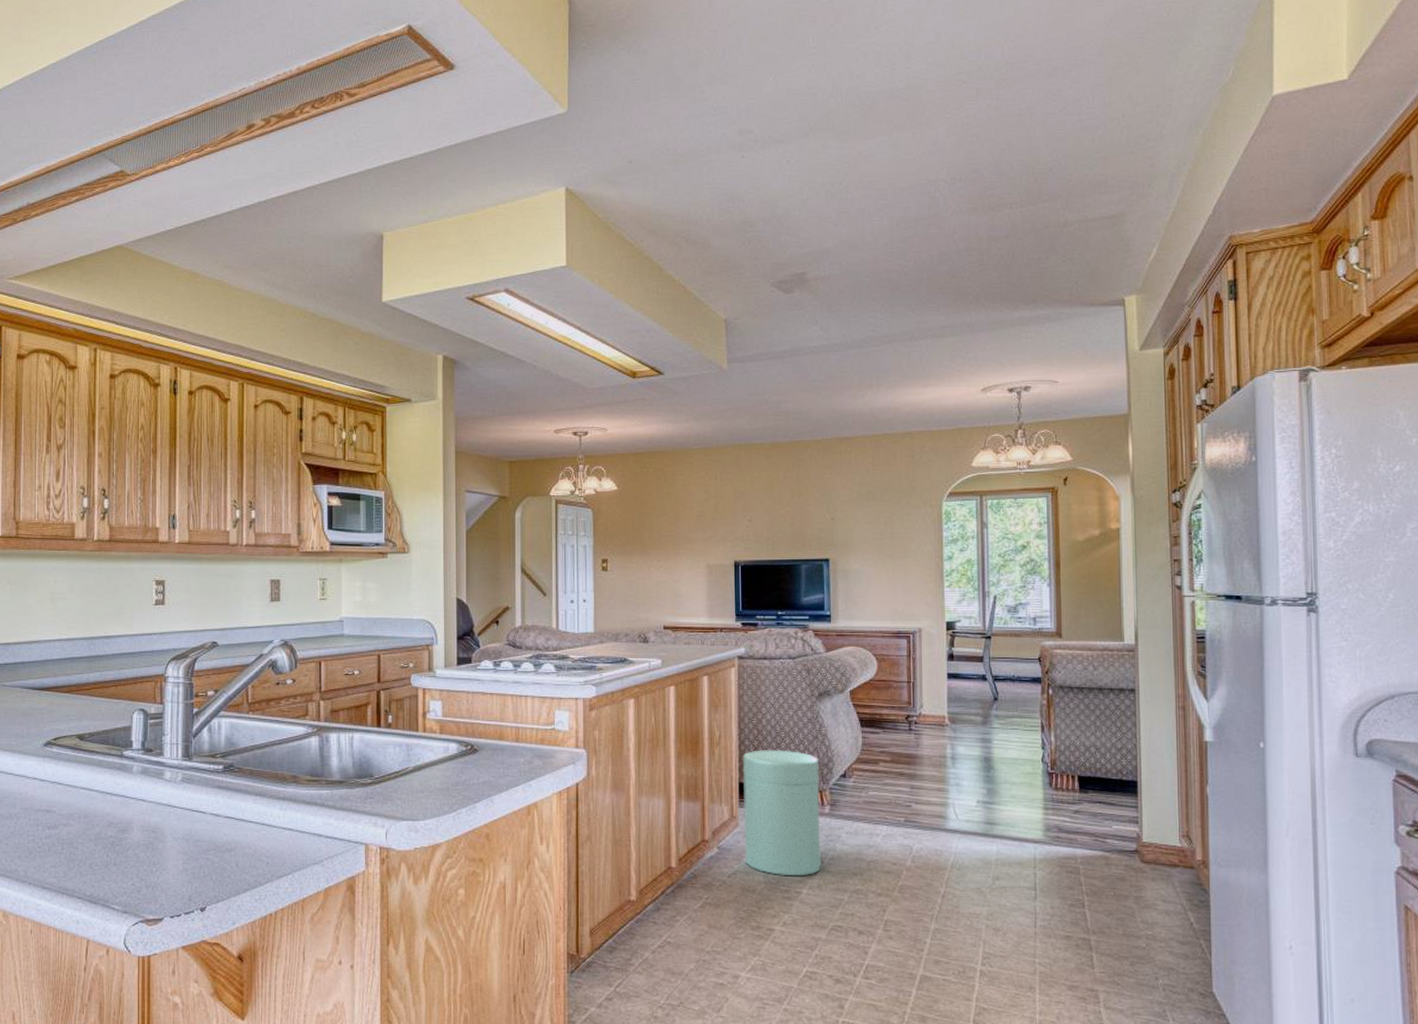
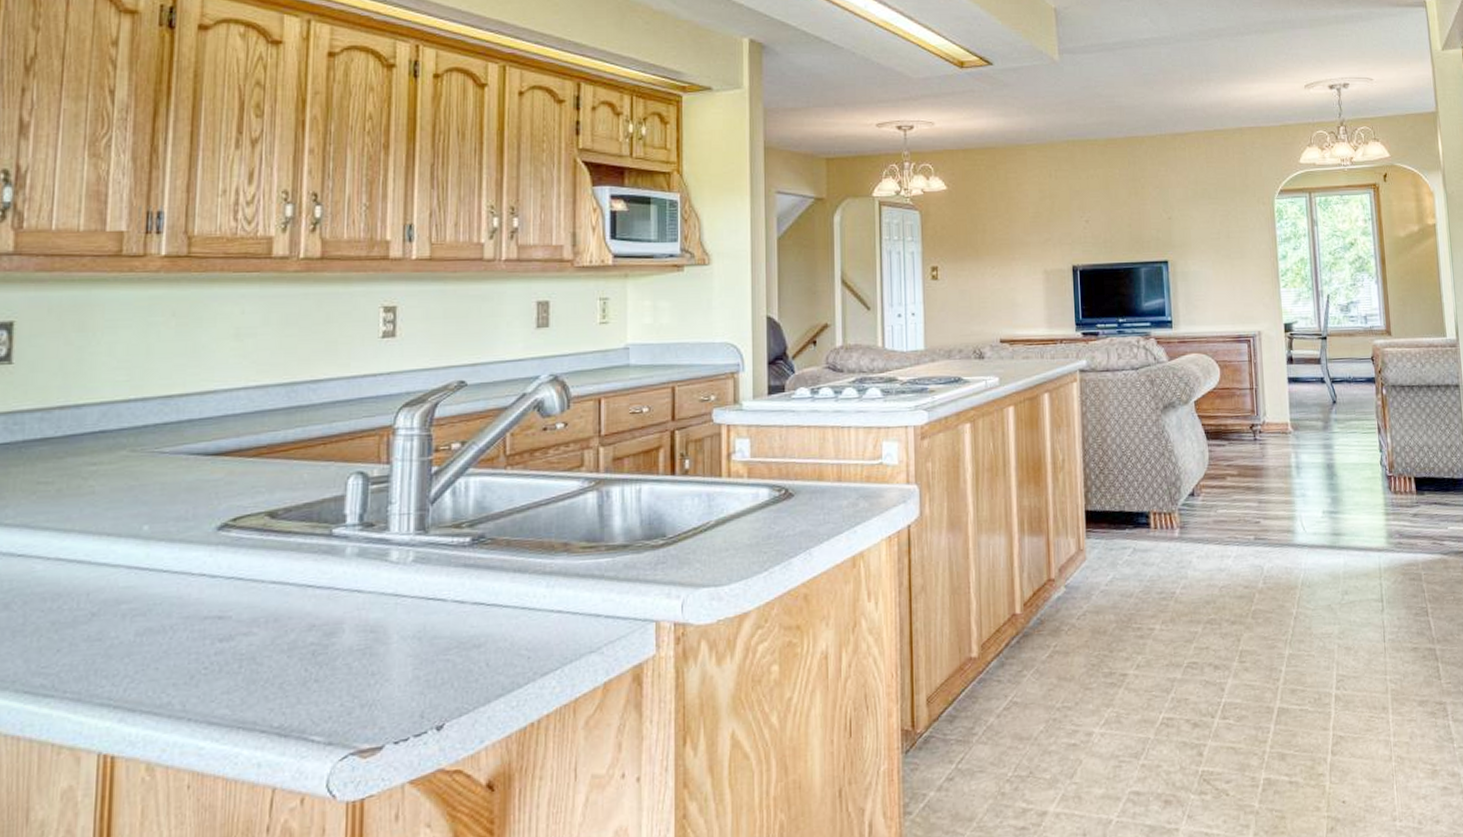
trash can: present [742,750,821,876] -> none [1087,470,1173,612]

